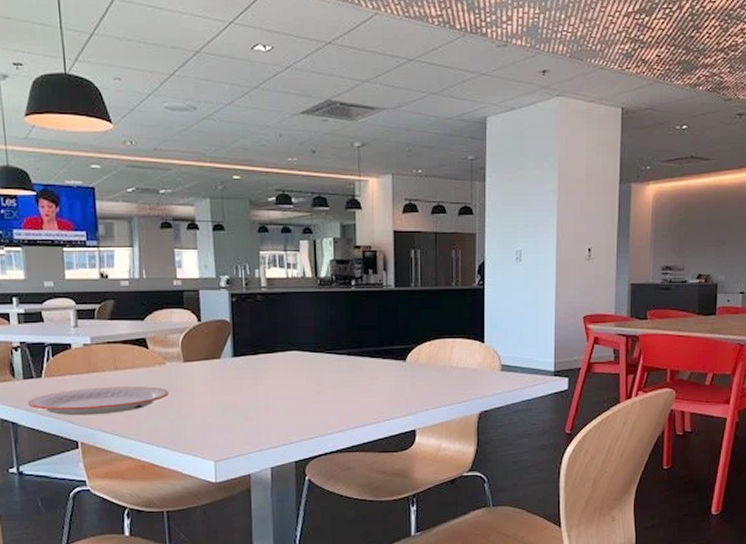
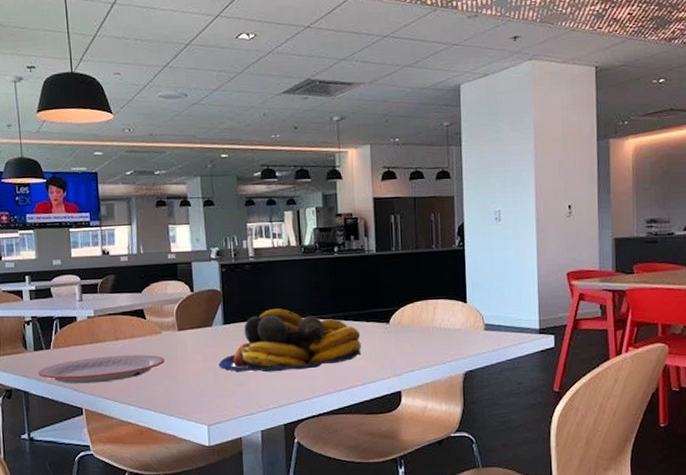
fruit bowl: none [227,342,377,408] -> present [218,309,362,373]

